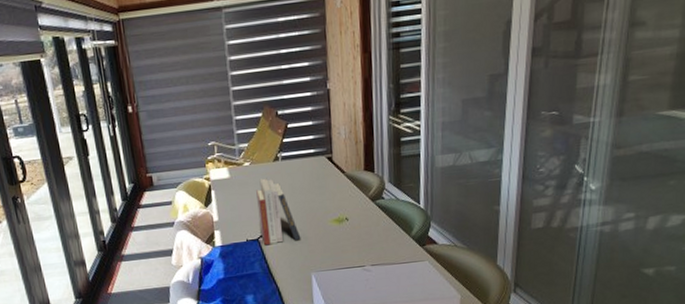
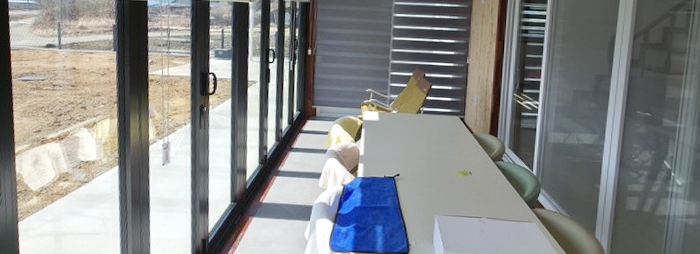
books: present [256,178,301,246] -> none [397,126,430,185]

